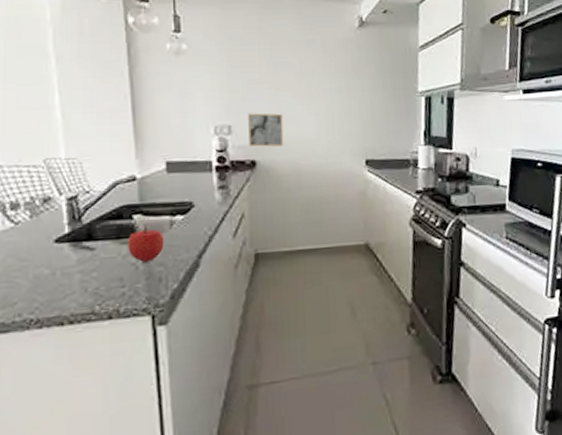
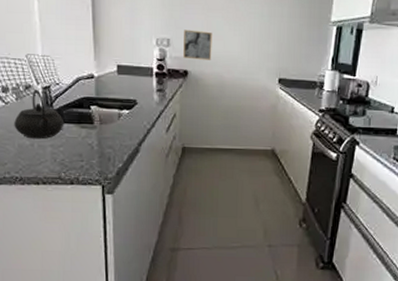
kettle: none [27,201,98,266] -> present [14,89,65,139]
fruit: present [128,228,165,262] -> none [86,117,114,144]

